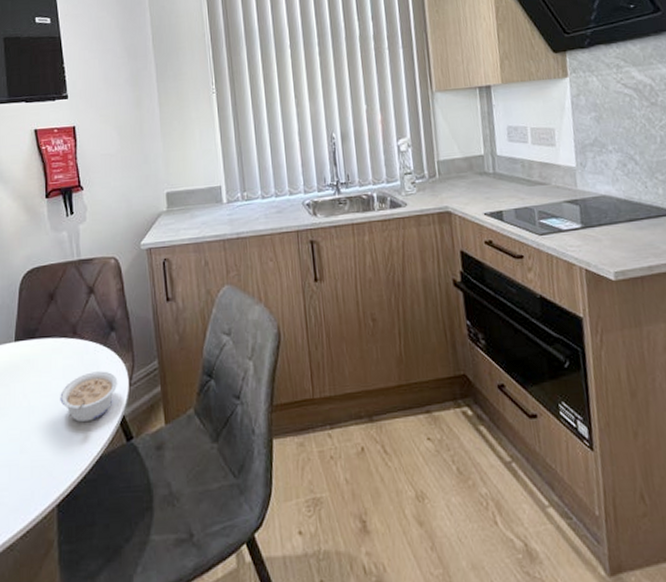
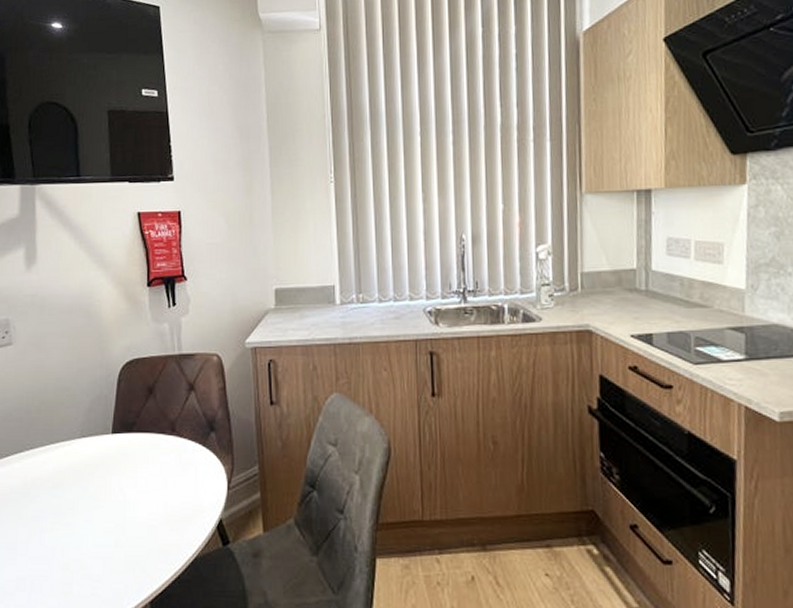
legume: present [60,371,118,423] -> none [156,471,216,523]

